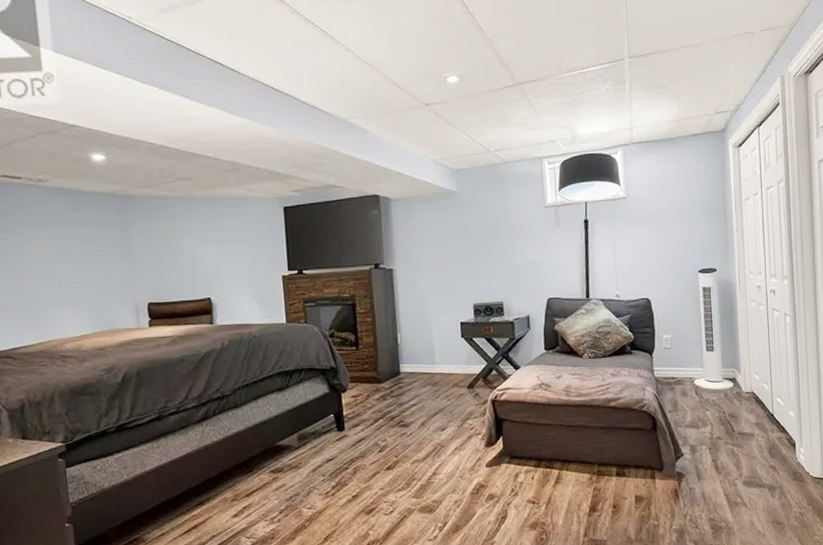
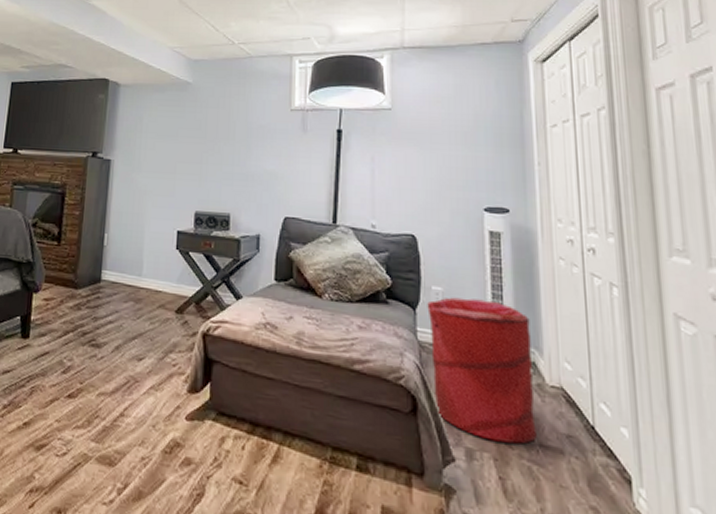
laundry hamper: none [660,339,737,437] -> present [427,297,537,444]

